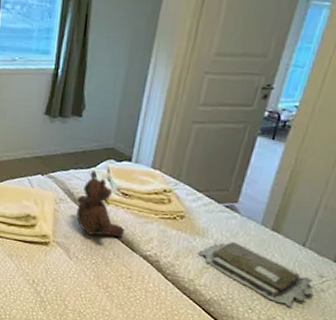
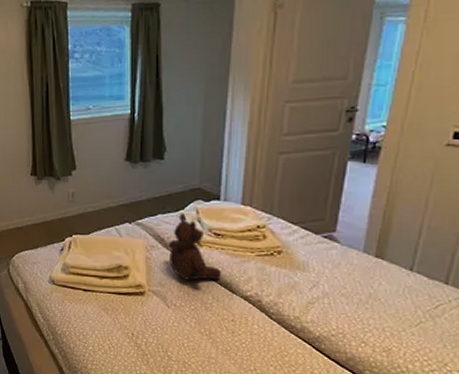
book: present [197,237,325,307] -> none [300,269,438,336]

